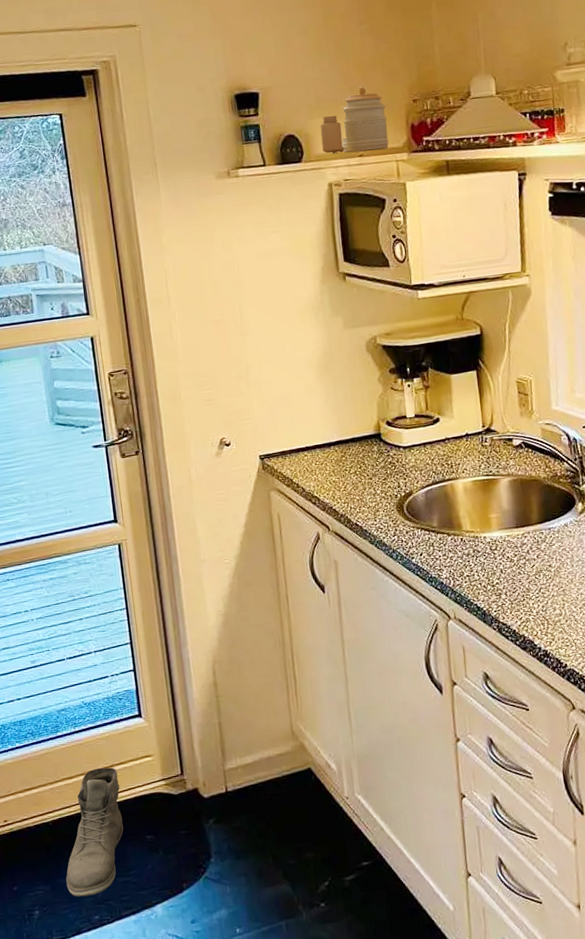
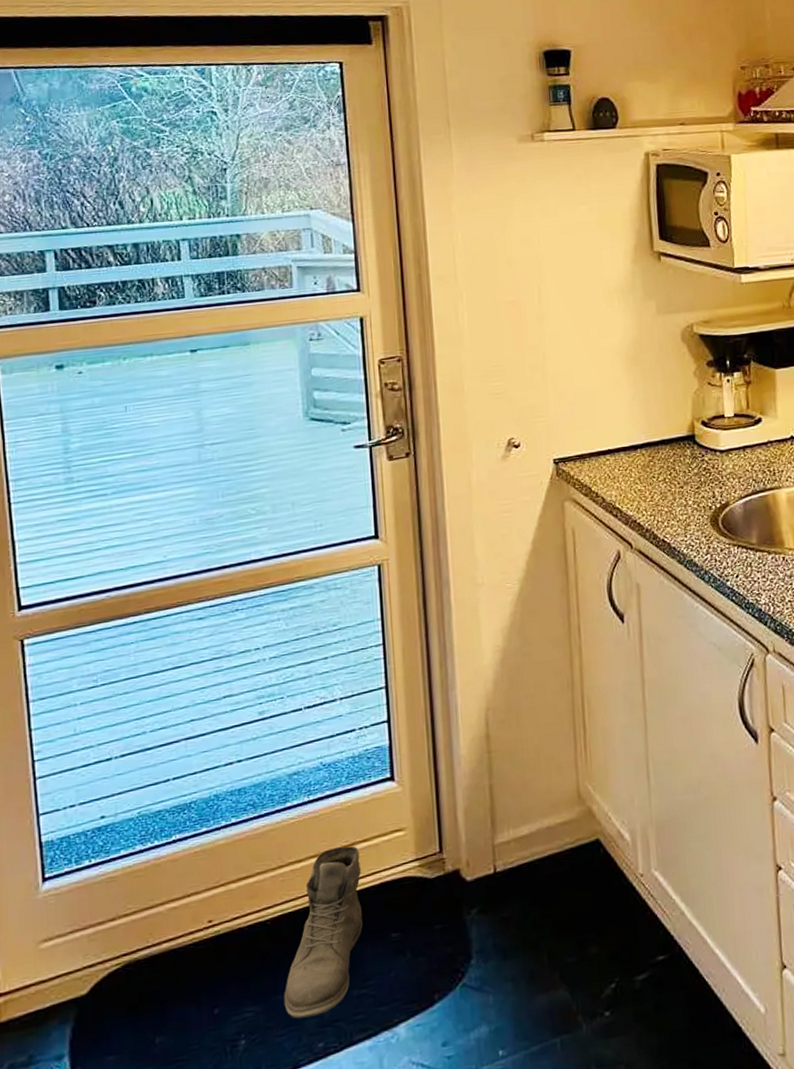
jar: present [320,115,345,154] -> none [638,79,664,121]
jar: present [340,86,389,154] -> none [660,49,714,121]

